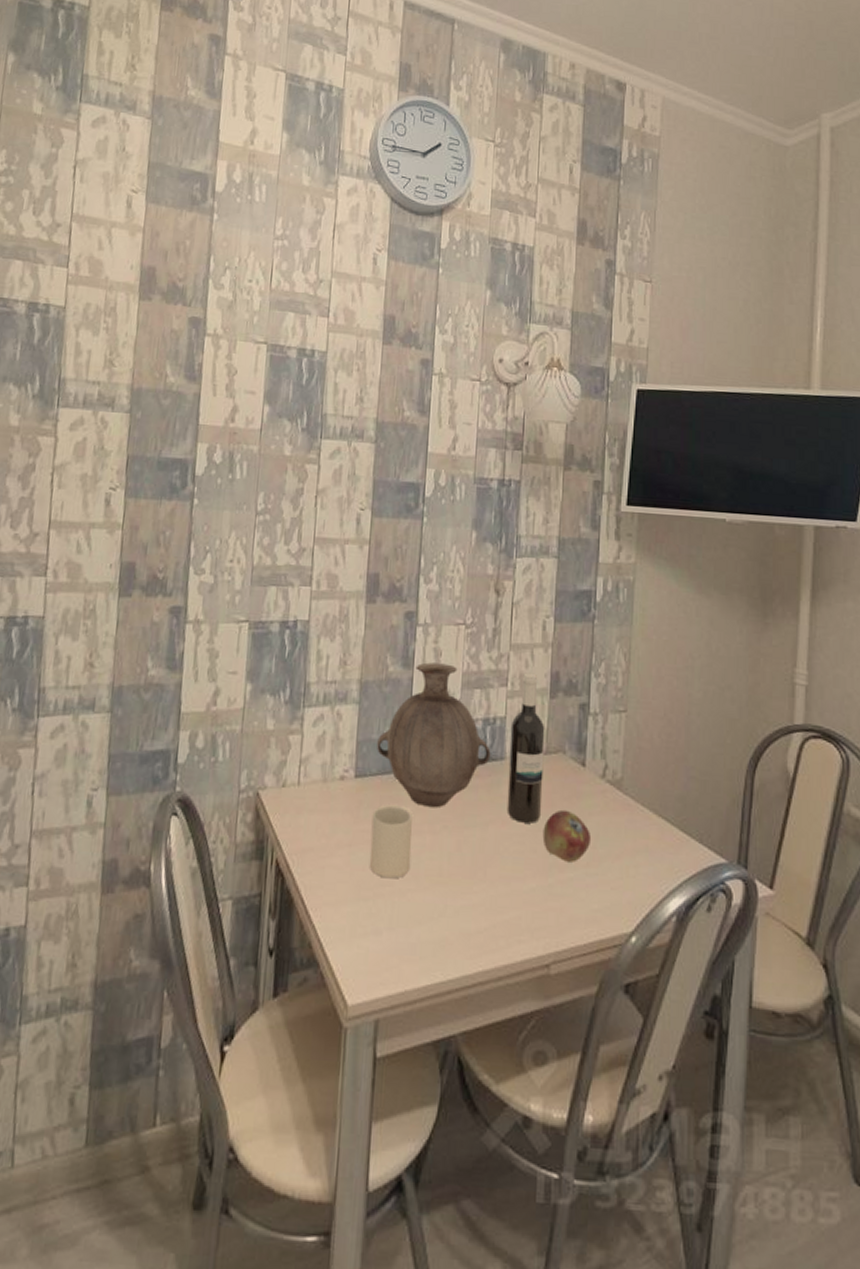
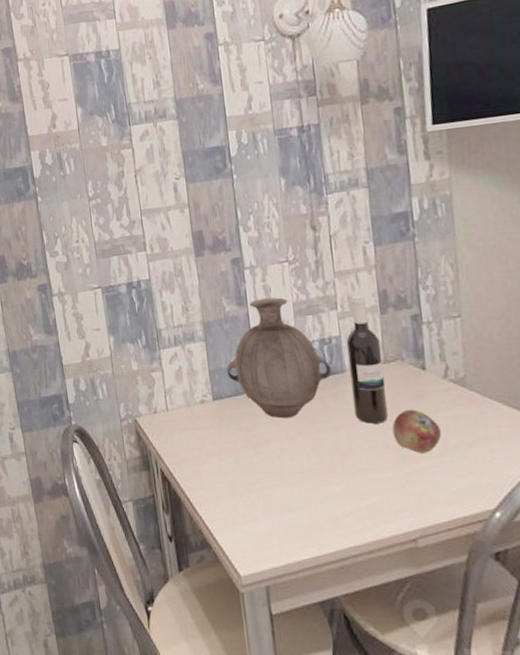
mug: present [369,805,412,879] -> none [233,419,275,478]

